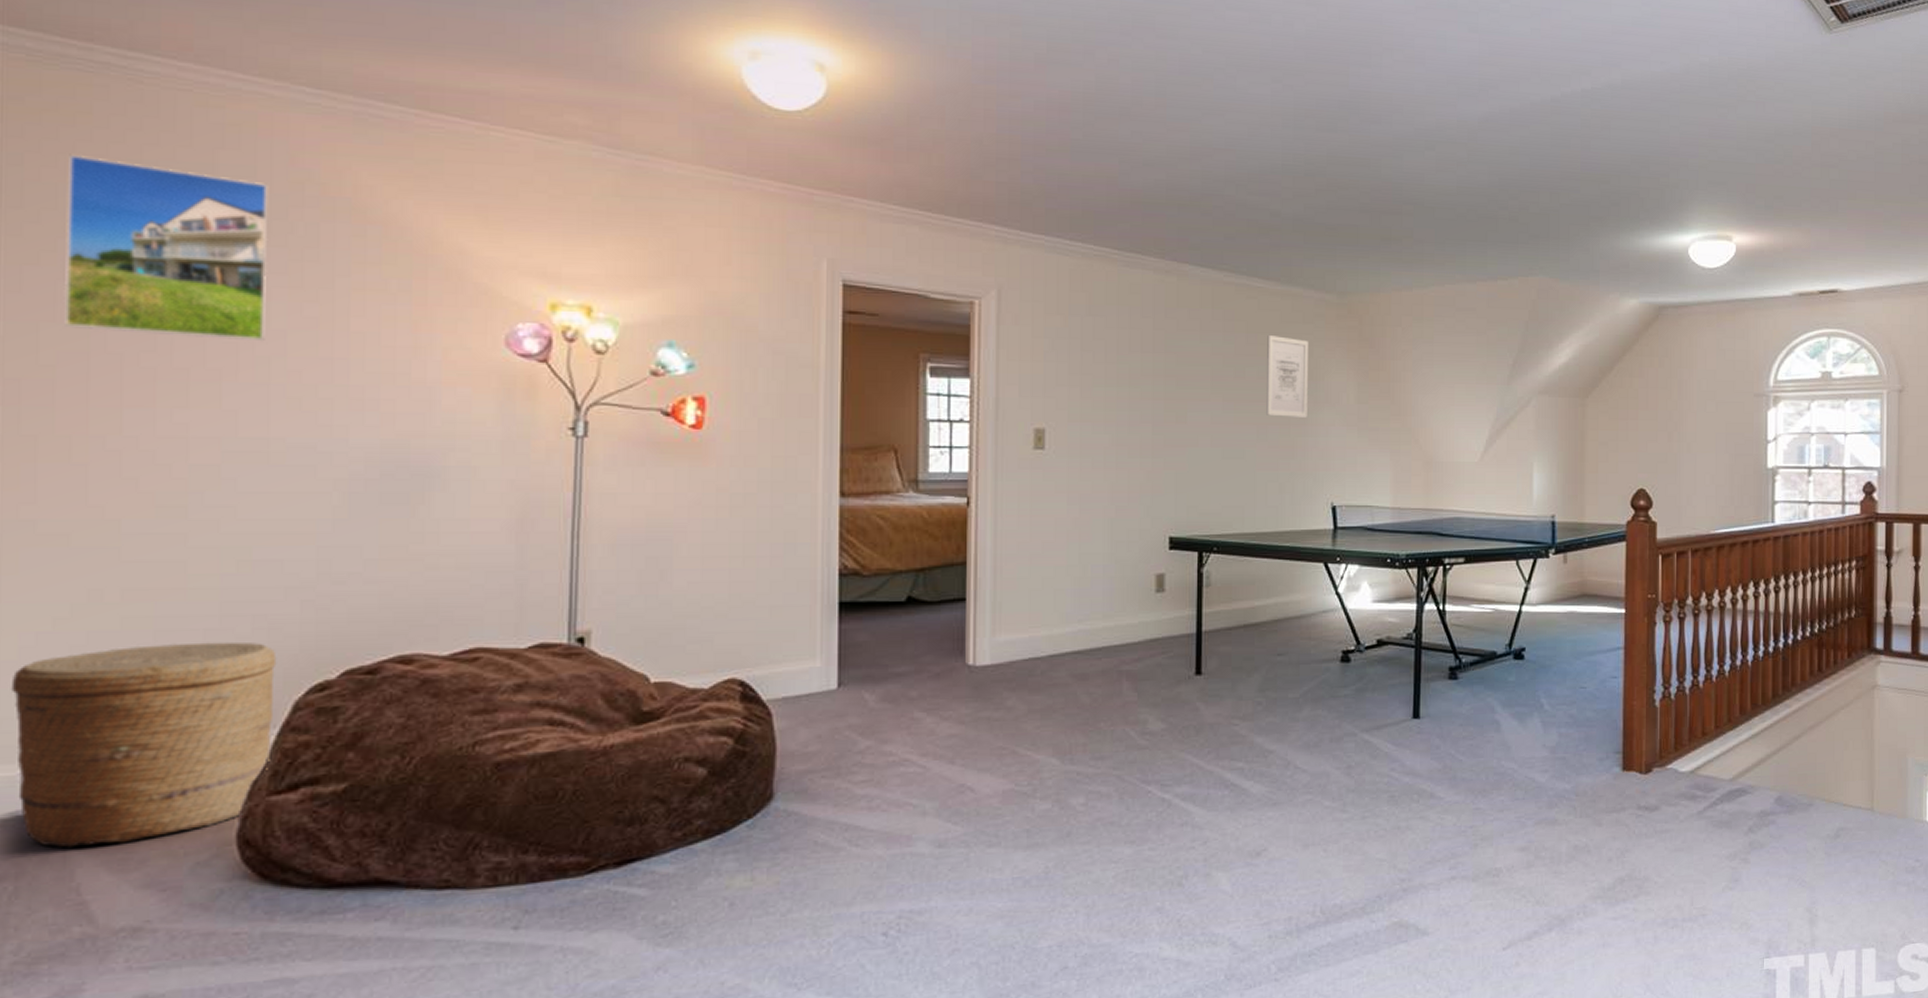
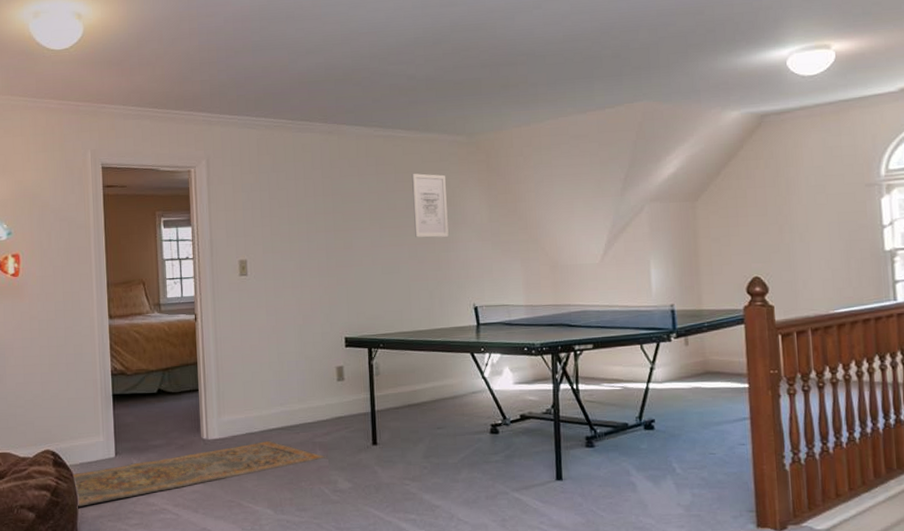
rug: none [770,667,1136,760] -> present [72,440,327,508]

